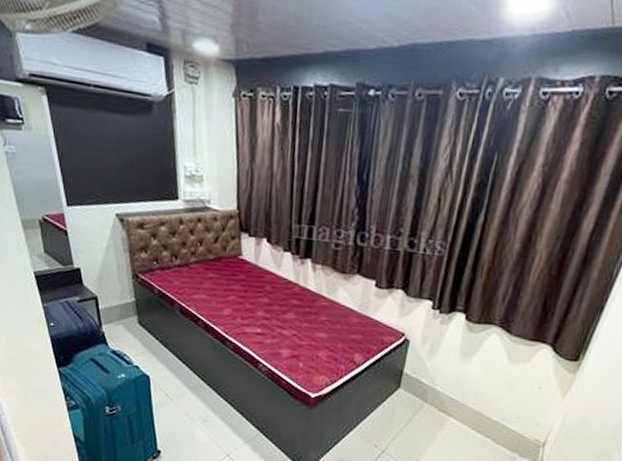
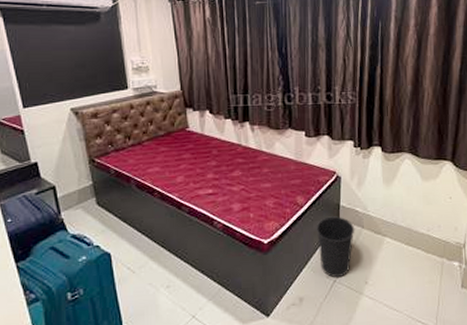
wastebasket: none [370,382,417,449] -> present [316,216,355,278]

